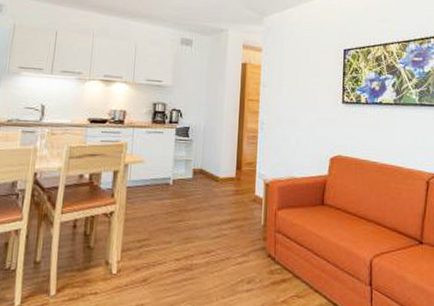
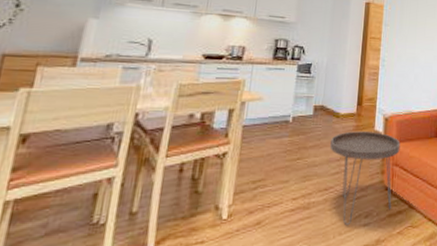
side table: none [210,196,283,290] -> present [330,131,401,226]

